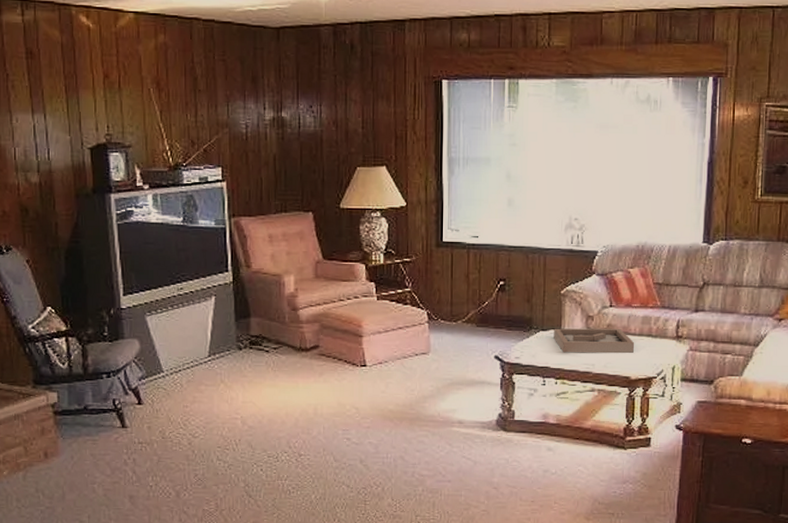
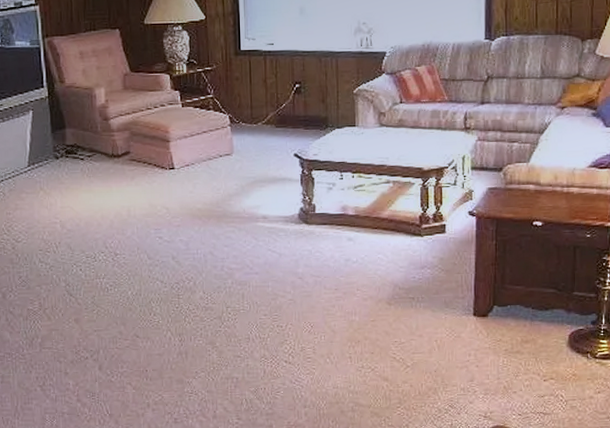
decorative tray: present [554,328,635,354] -> none [348,123,426,148]

